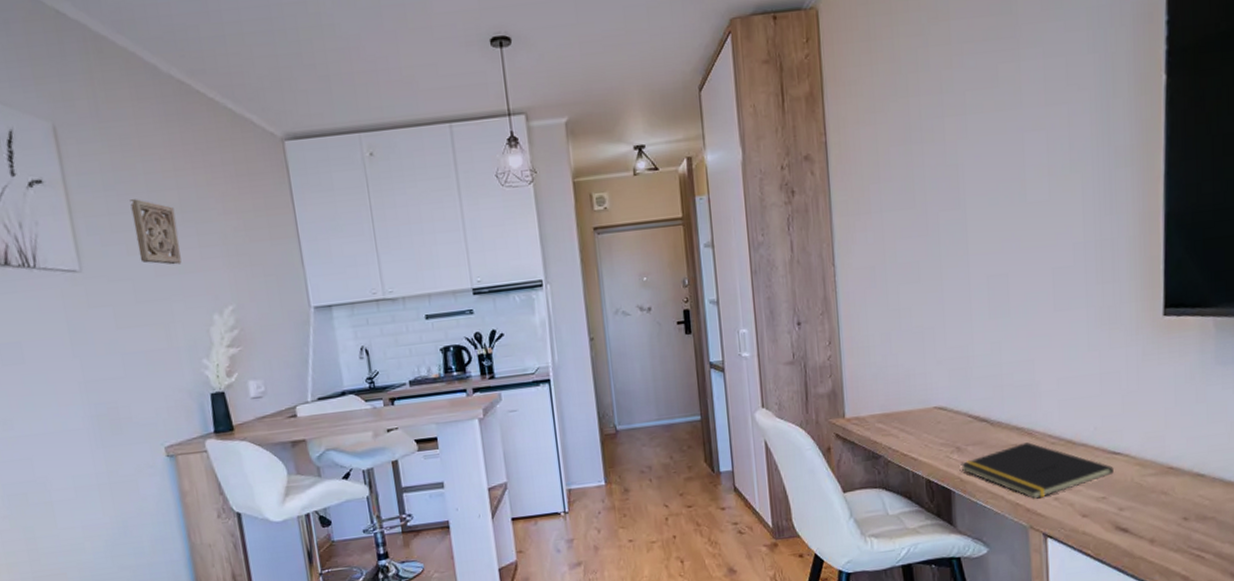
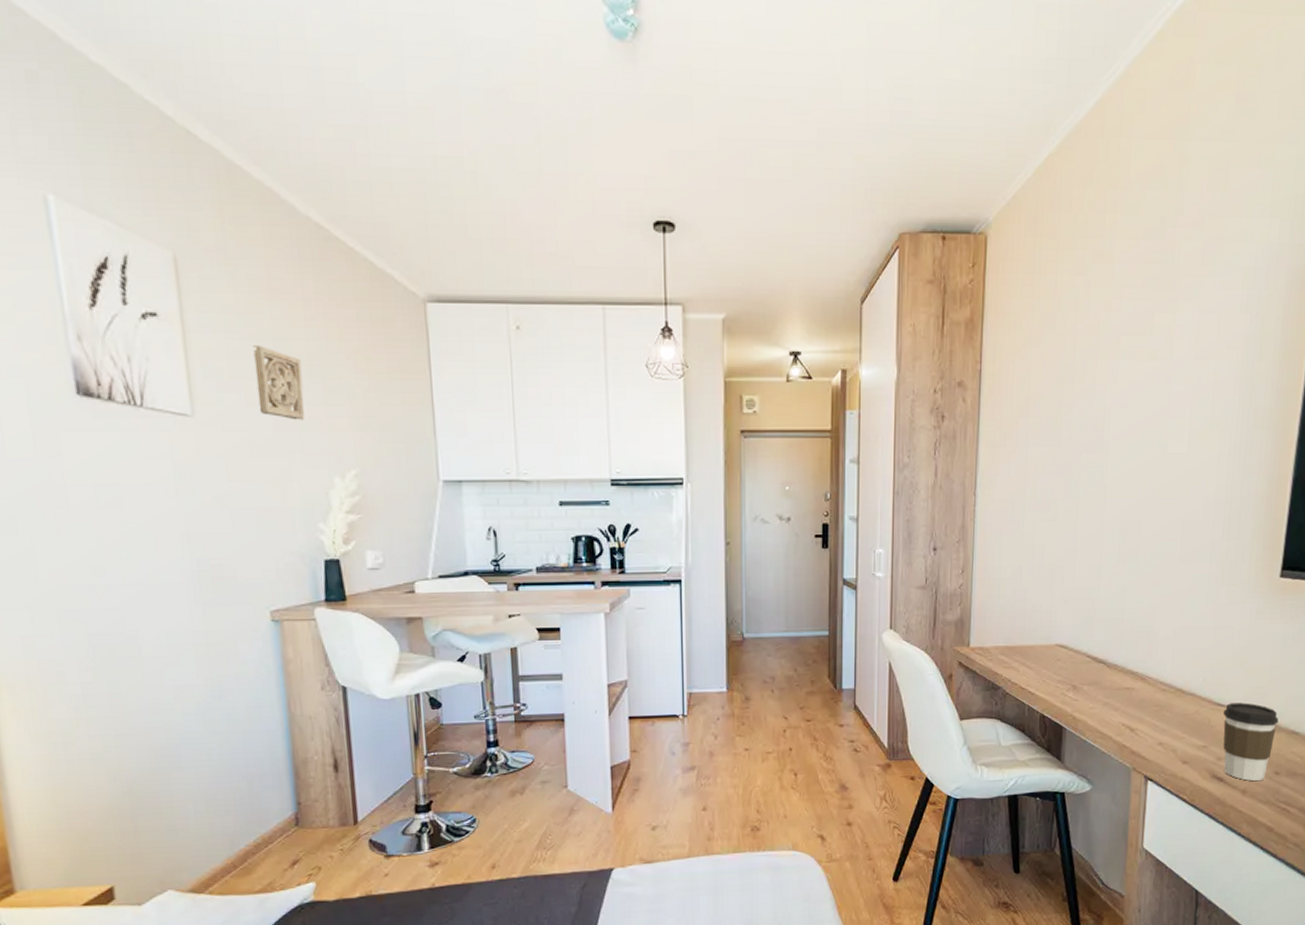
notepad: present [960,442,1114,499] -> none [1075,687,1217,742]
coffee cup: none [1120,448,1180,530] -> present [1223,702,1279,782]

